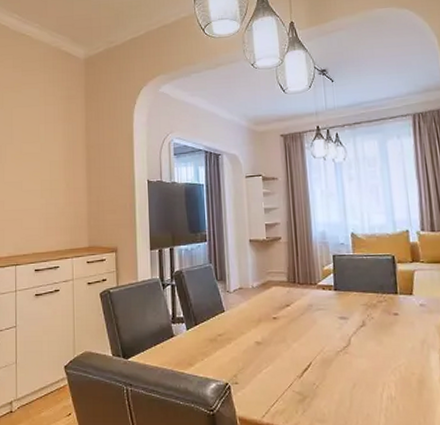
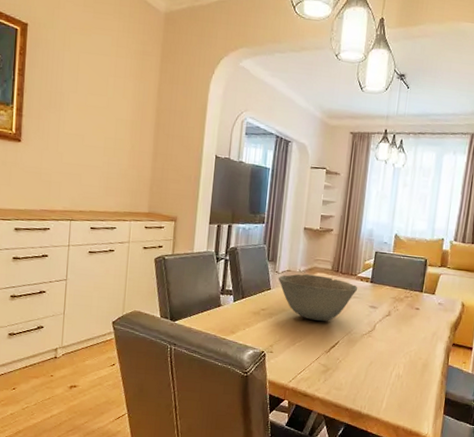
bowl: none [230,289,322,341] -> present [278,273,358,321]

